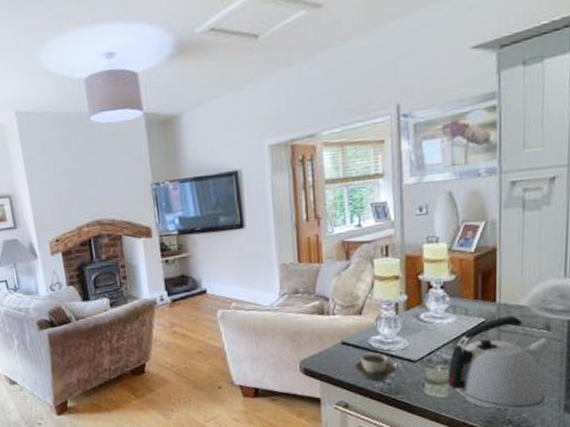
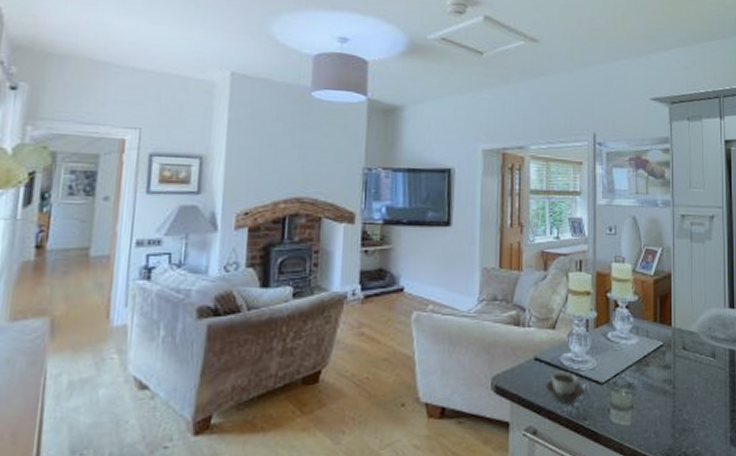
kettle: present [449,315,553,410] -> none [632,341,718,442]

